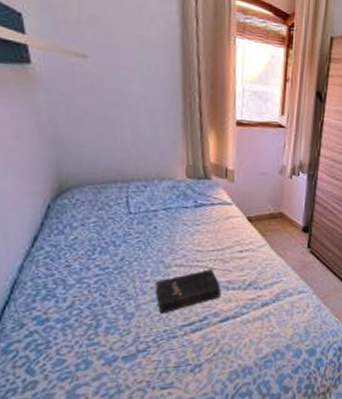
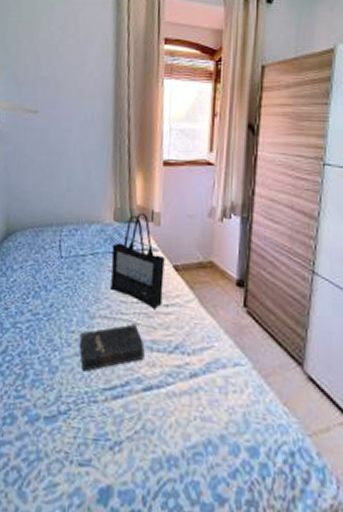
tote bag: none [185,169,239,255] -> present [110,212,165,309]

